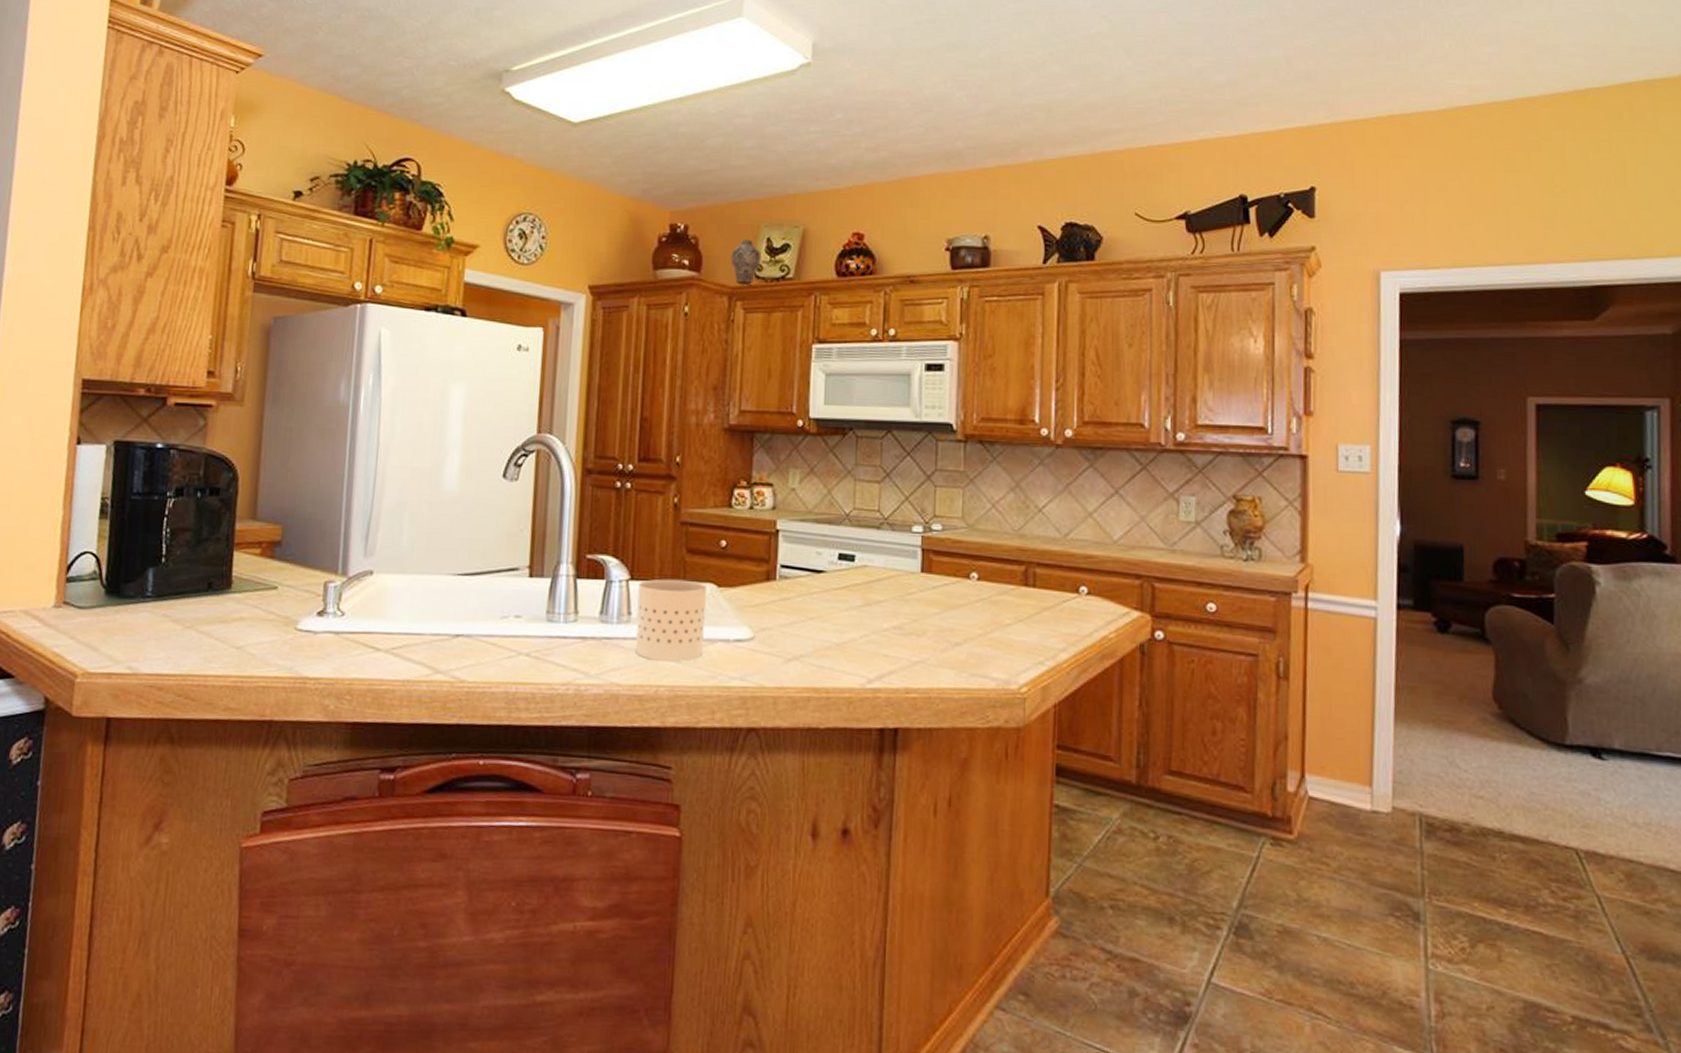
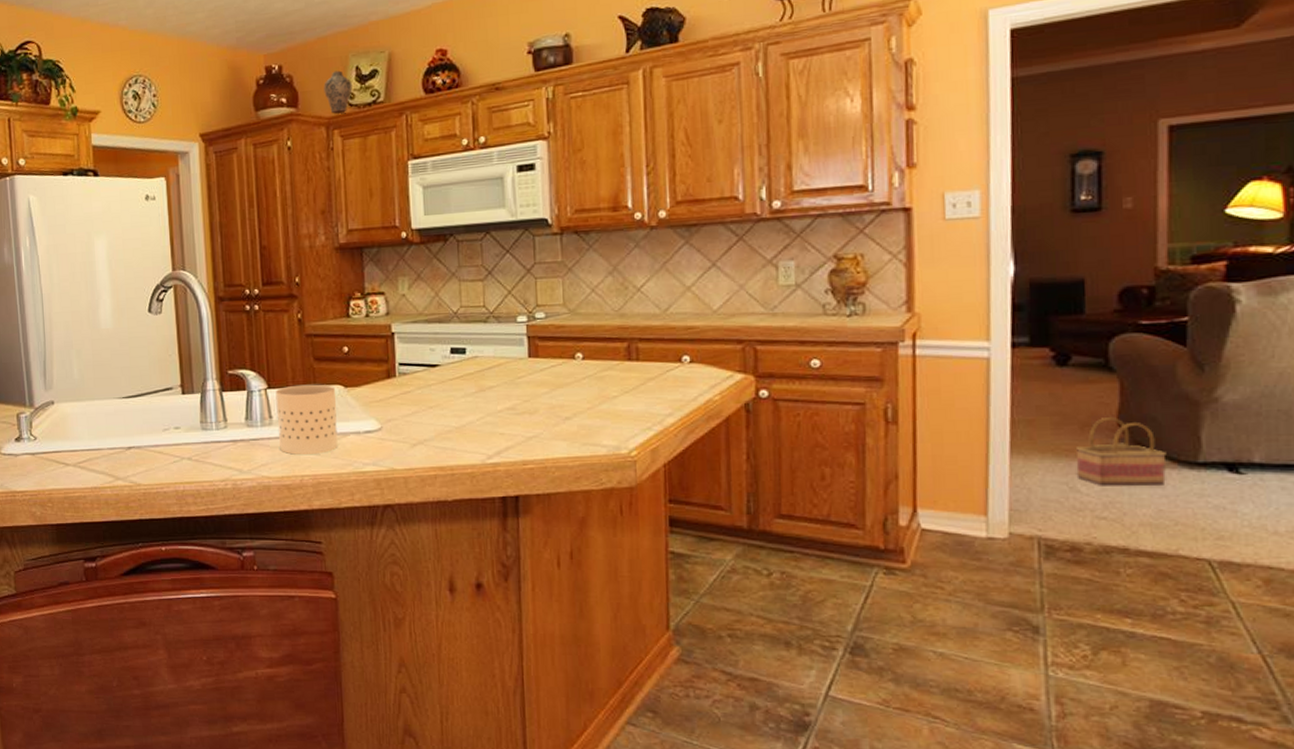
basket: none [1454,689,1538,768] -> present [1075,416,1167,487]

